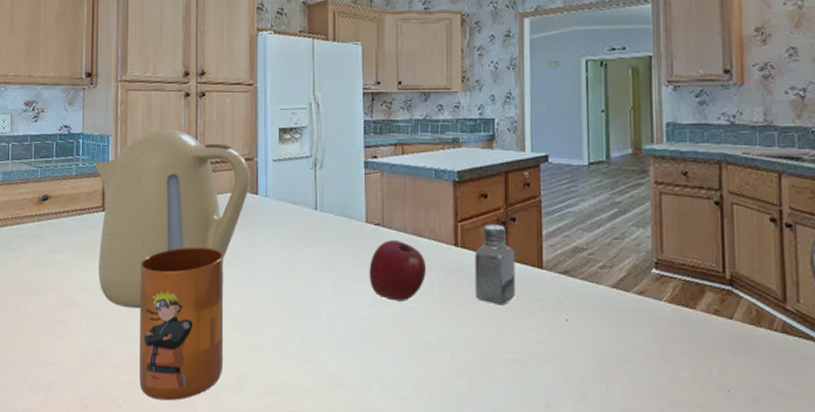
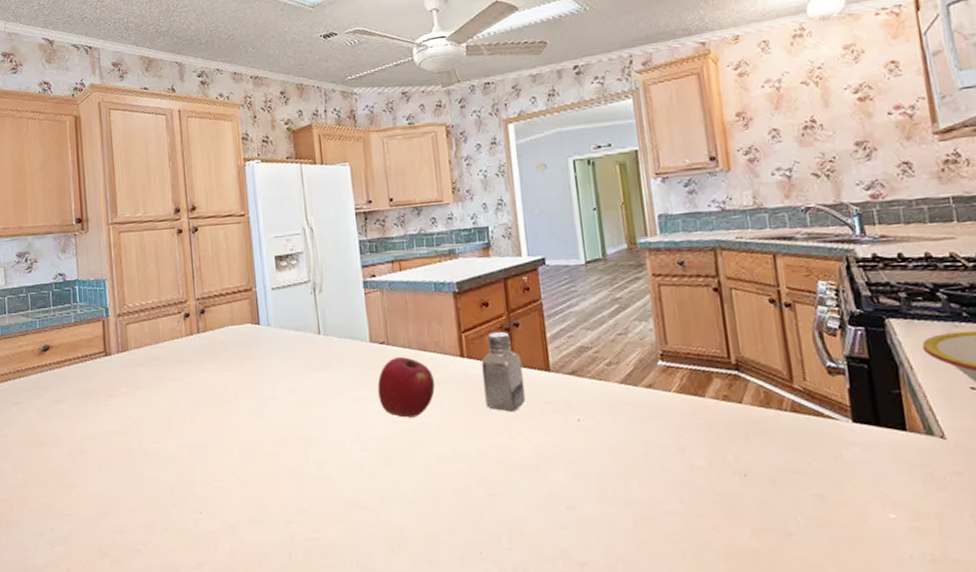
kettle: present [93,128,250,309] -> none [91,266,251,451]
mug: present [139,246,224,401] -> none [147,382,241,541]

